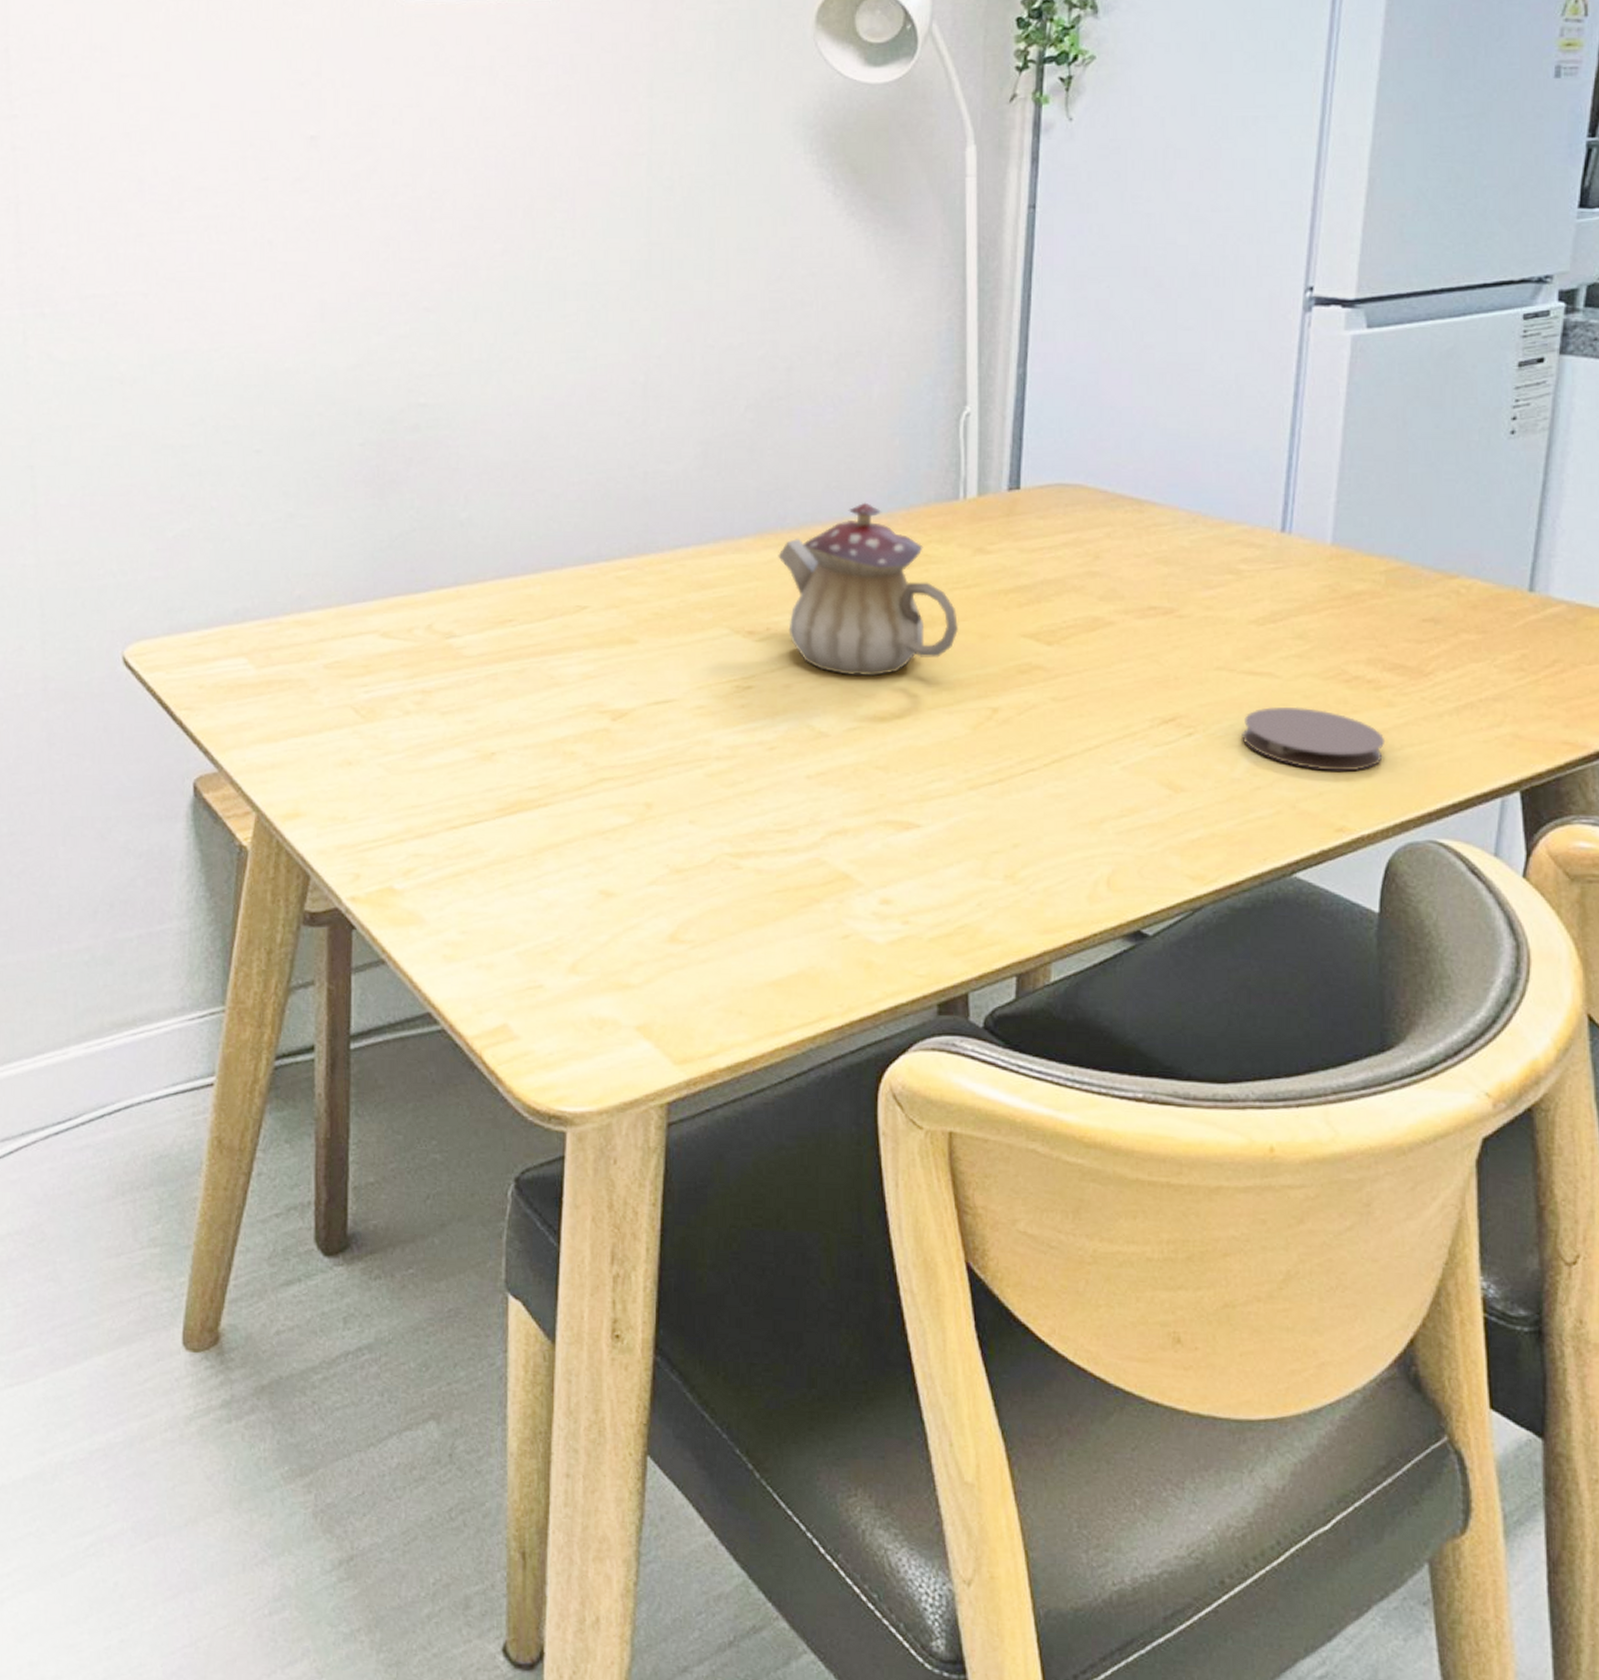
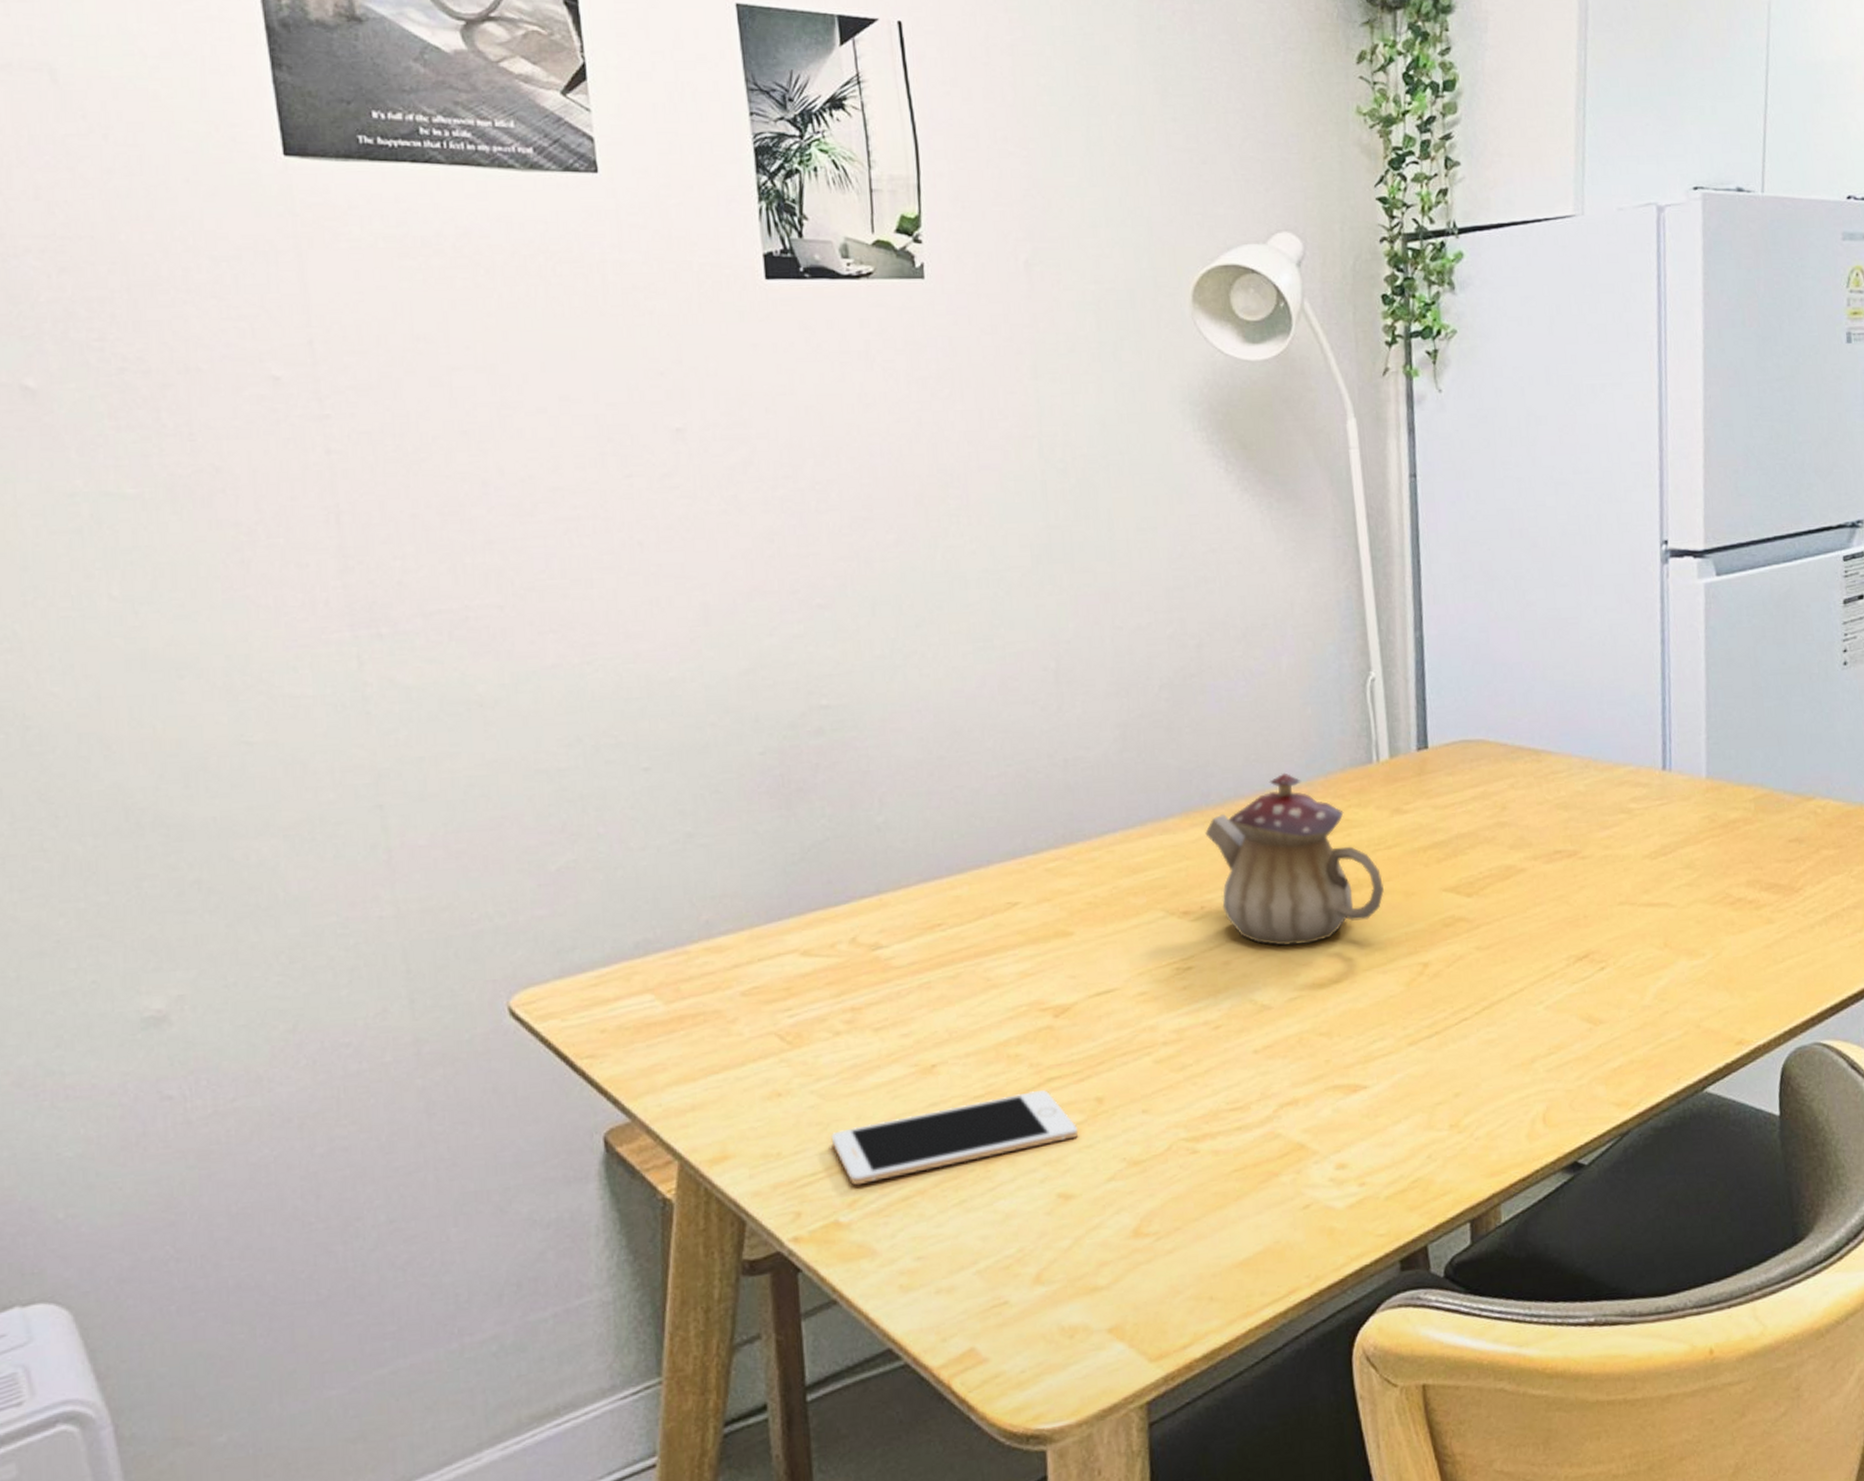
cell phone: none [393,789,625,857] -> present [831,1090,1079,1186]
coaster: present [1242,706,1386,771] -> none [1647,932,1770,989]

